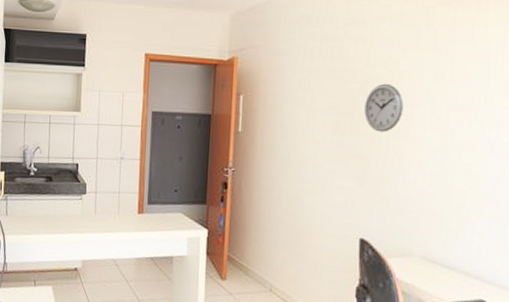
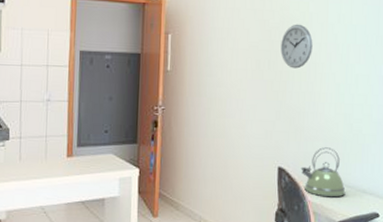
kettle: none [387,220,443,278] -> present [300,147,346,198]

